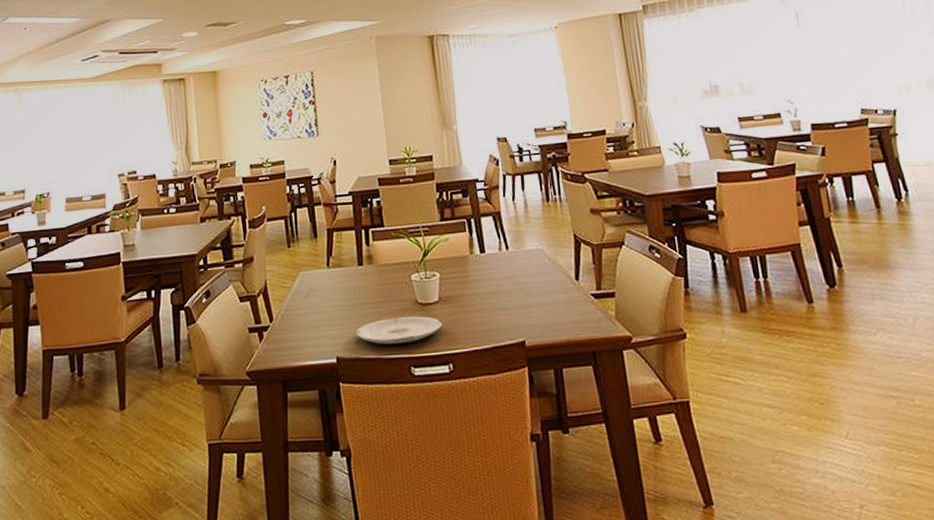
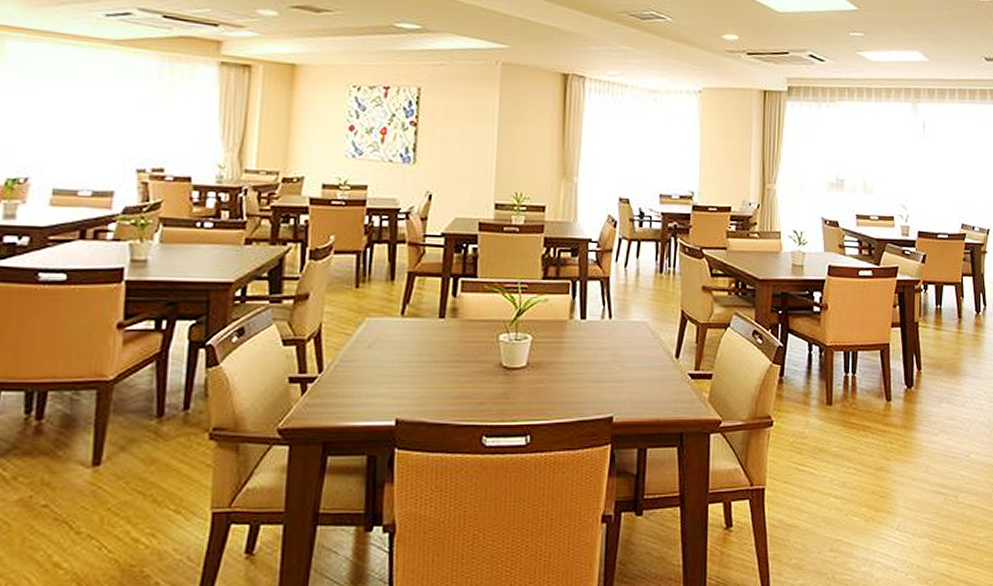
plate: present [356,316,442,345] -> none [424,379,526,409]

